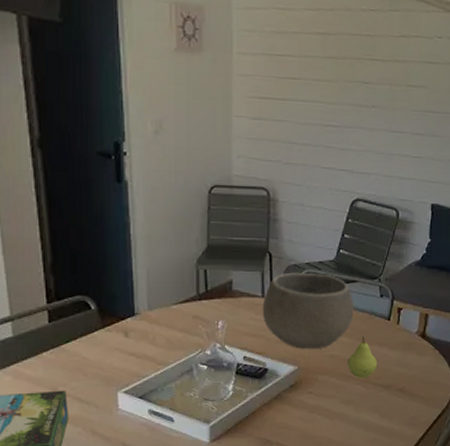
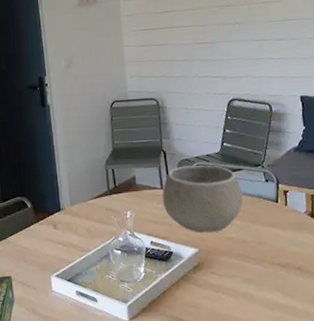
fruit: present [347,336,378,379] -> none [243,218,272,258]

